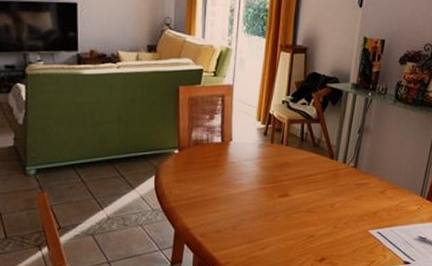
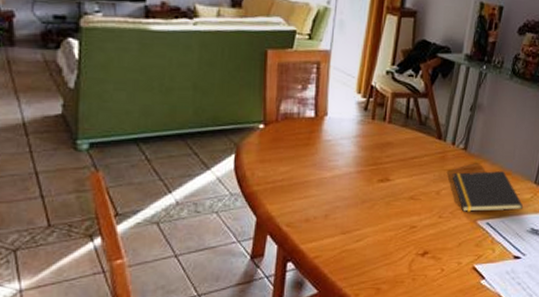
notepad: none [344,186,410,222] -> present [452,171,523,212]

